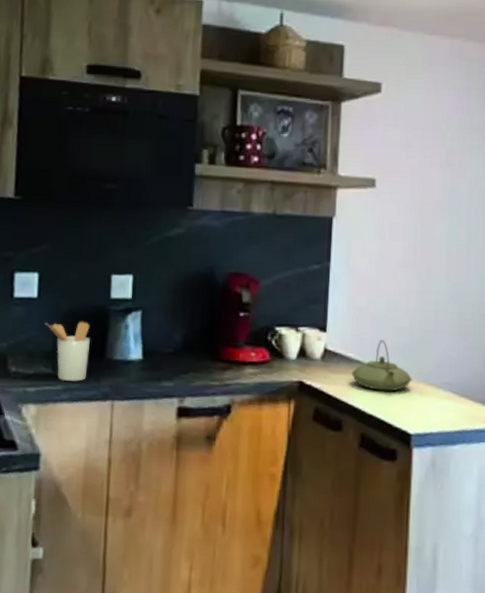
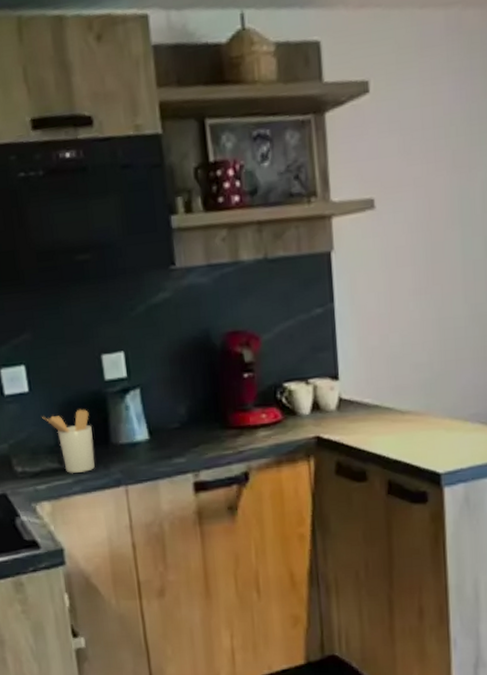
teapot: present [351,340,412,392] -> none [370,379,436,434]

